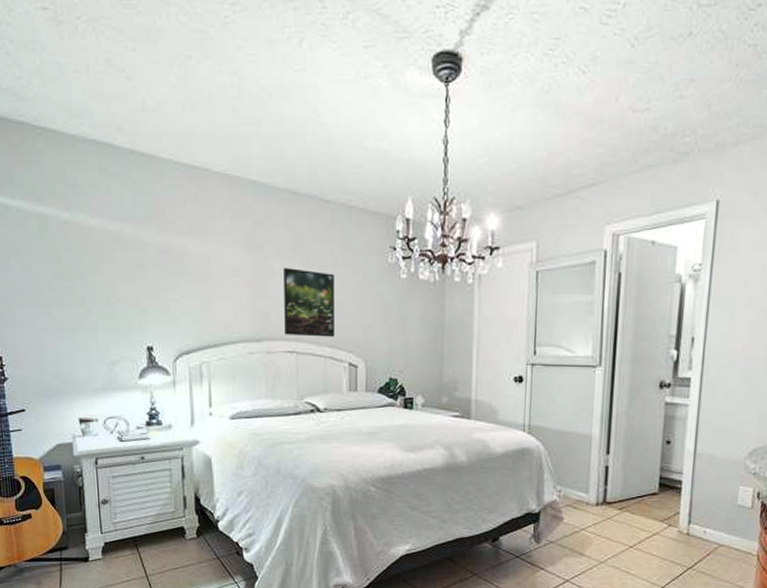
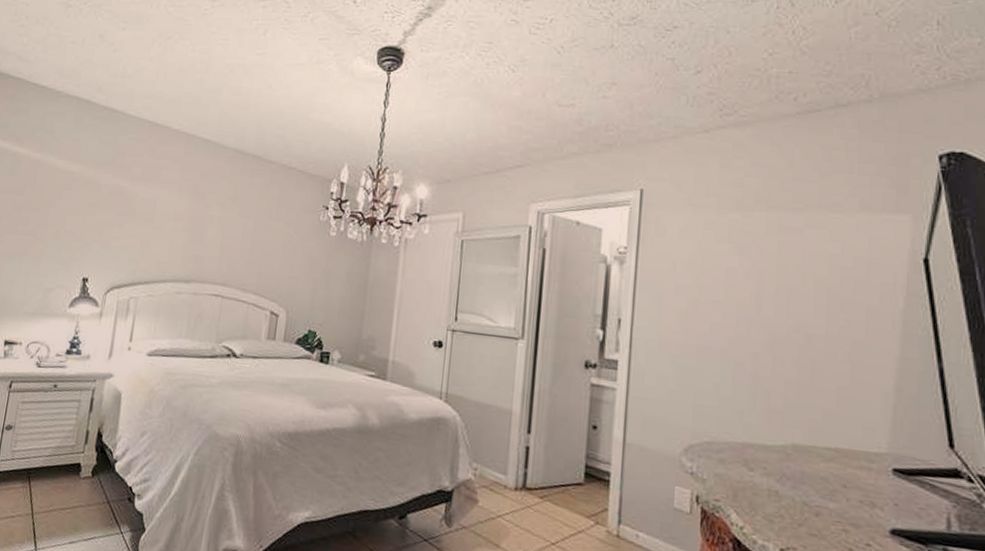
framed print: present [284,267,334,338] -> none [213,216,268,285]

